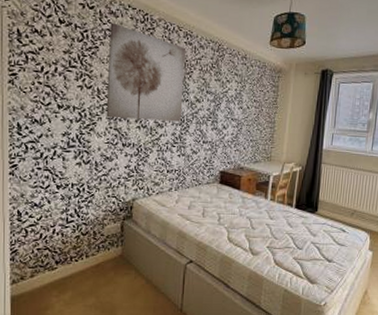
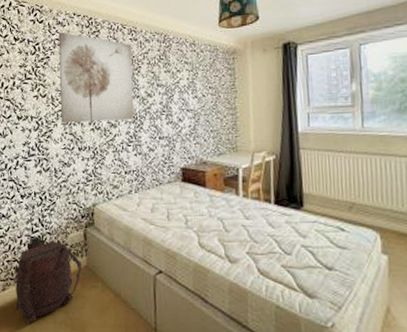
backpack: none [43,225,117,307] -> present [15,235,83,323]

